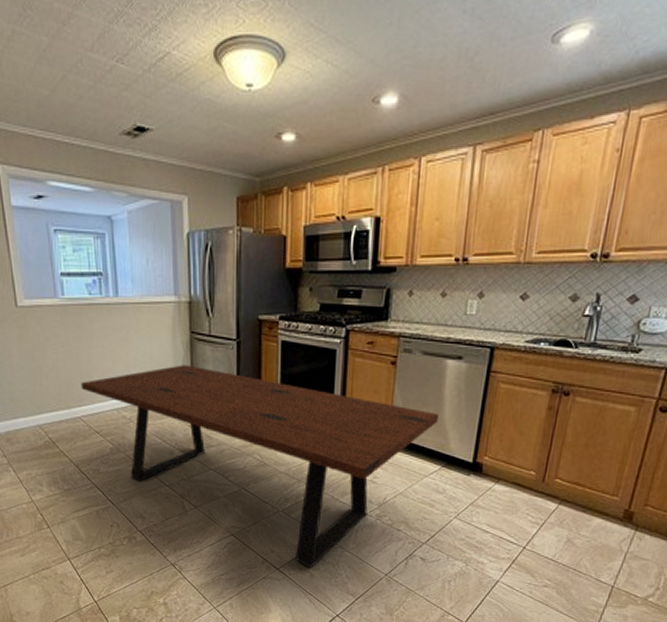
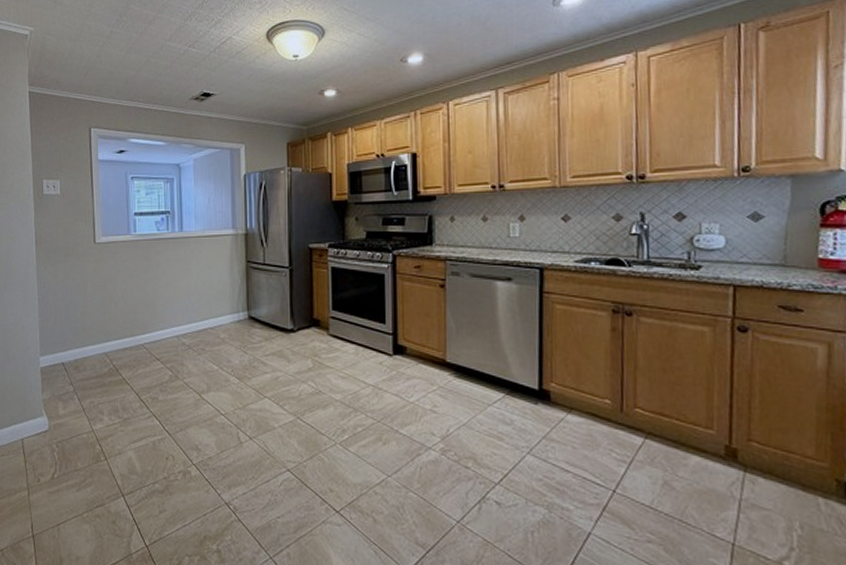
dining table: present [81,365,438,568] -> none [145,292,495,511]

